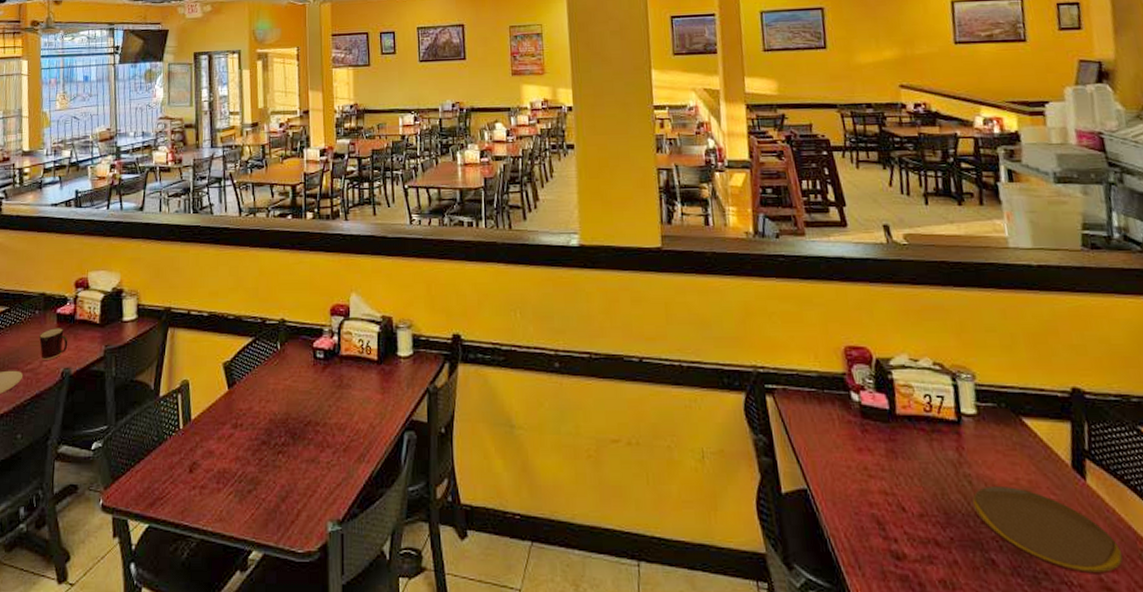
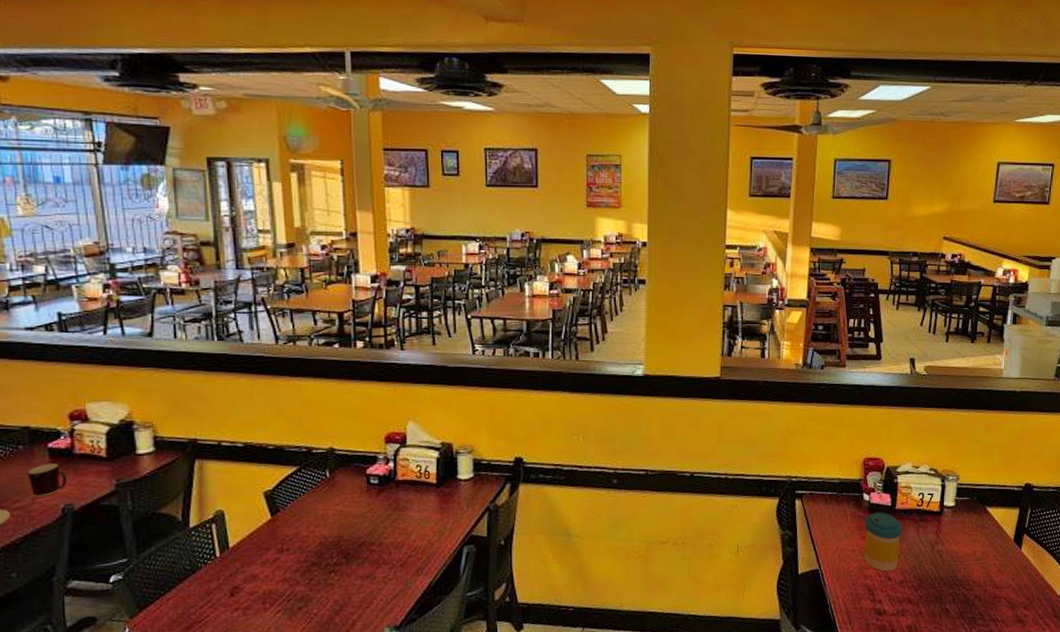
coffee cup: none [857,417,912,499] -> present [864,512,902,572]
plate: present [972,487,1123,574] -> none [941,557,1035,613]

